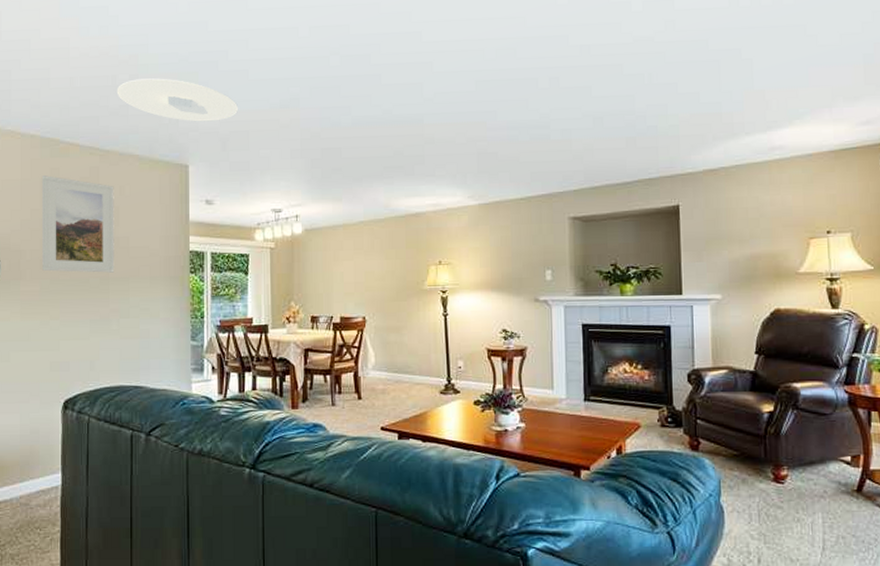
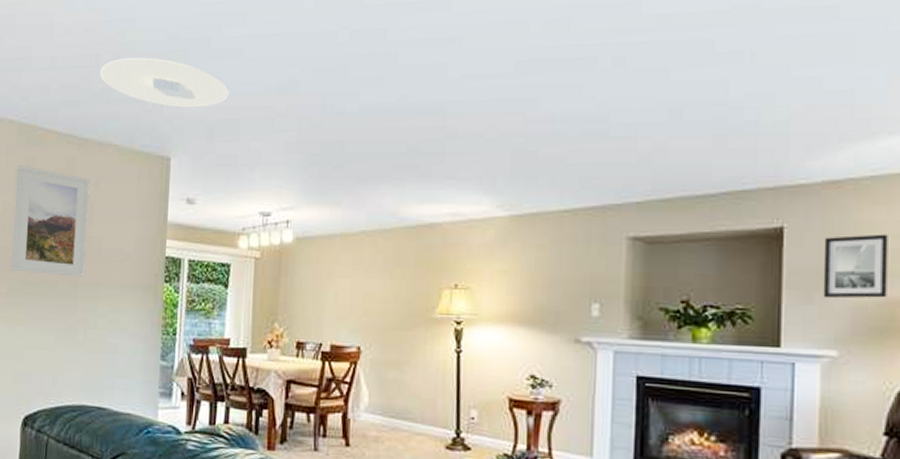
wall art: none [707,207,751,257] -> present [823,234,888,299]

